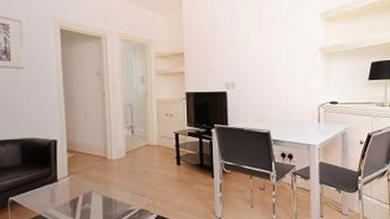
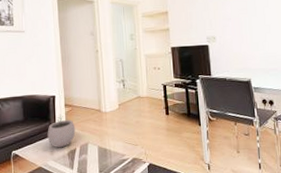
plant pot: none [47,160,79,195] -> present [47,114,76,147]

